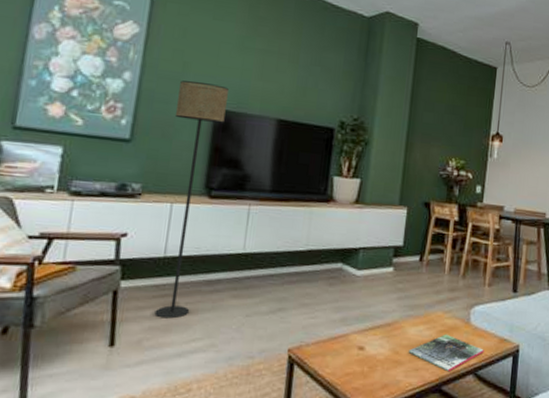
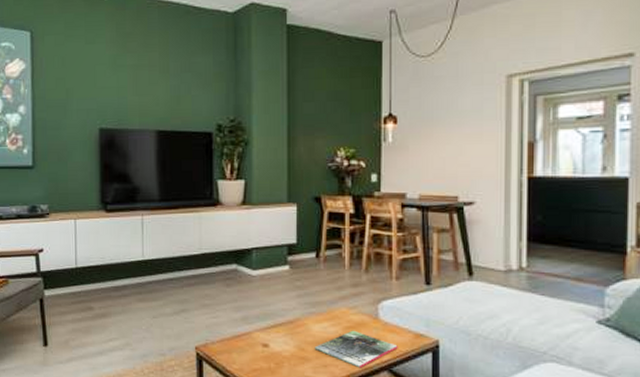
floor lamp: present [154,80,228,319] -> none [66,105,109,322]

